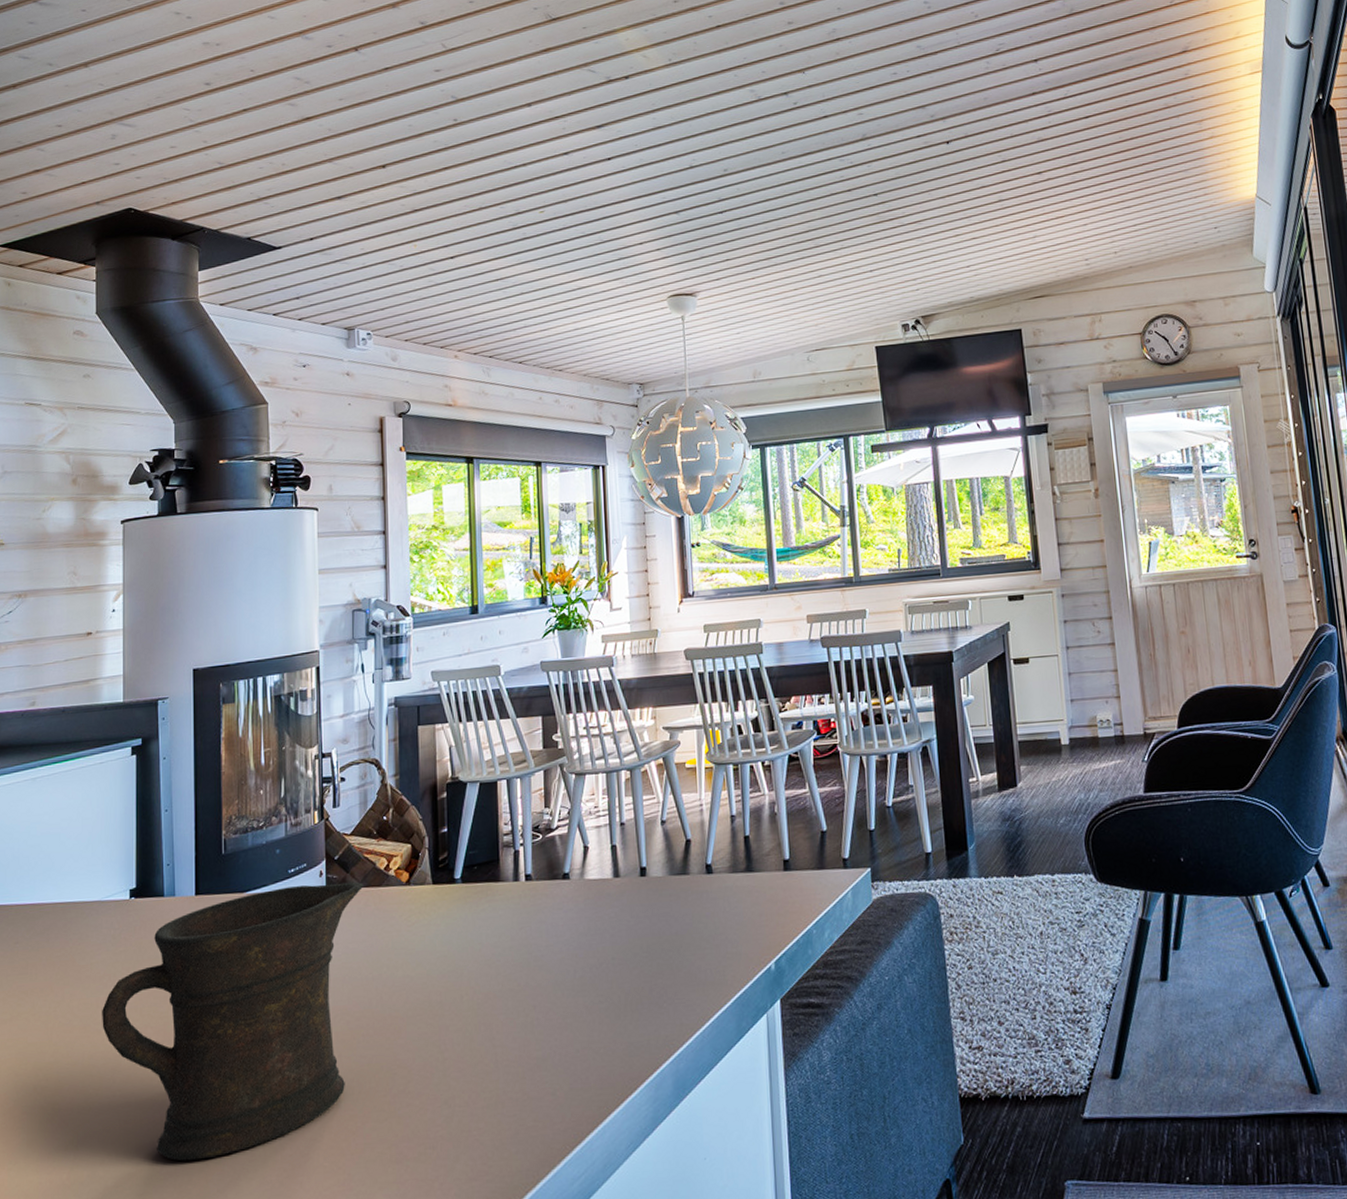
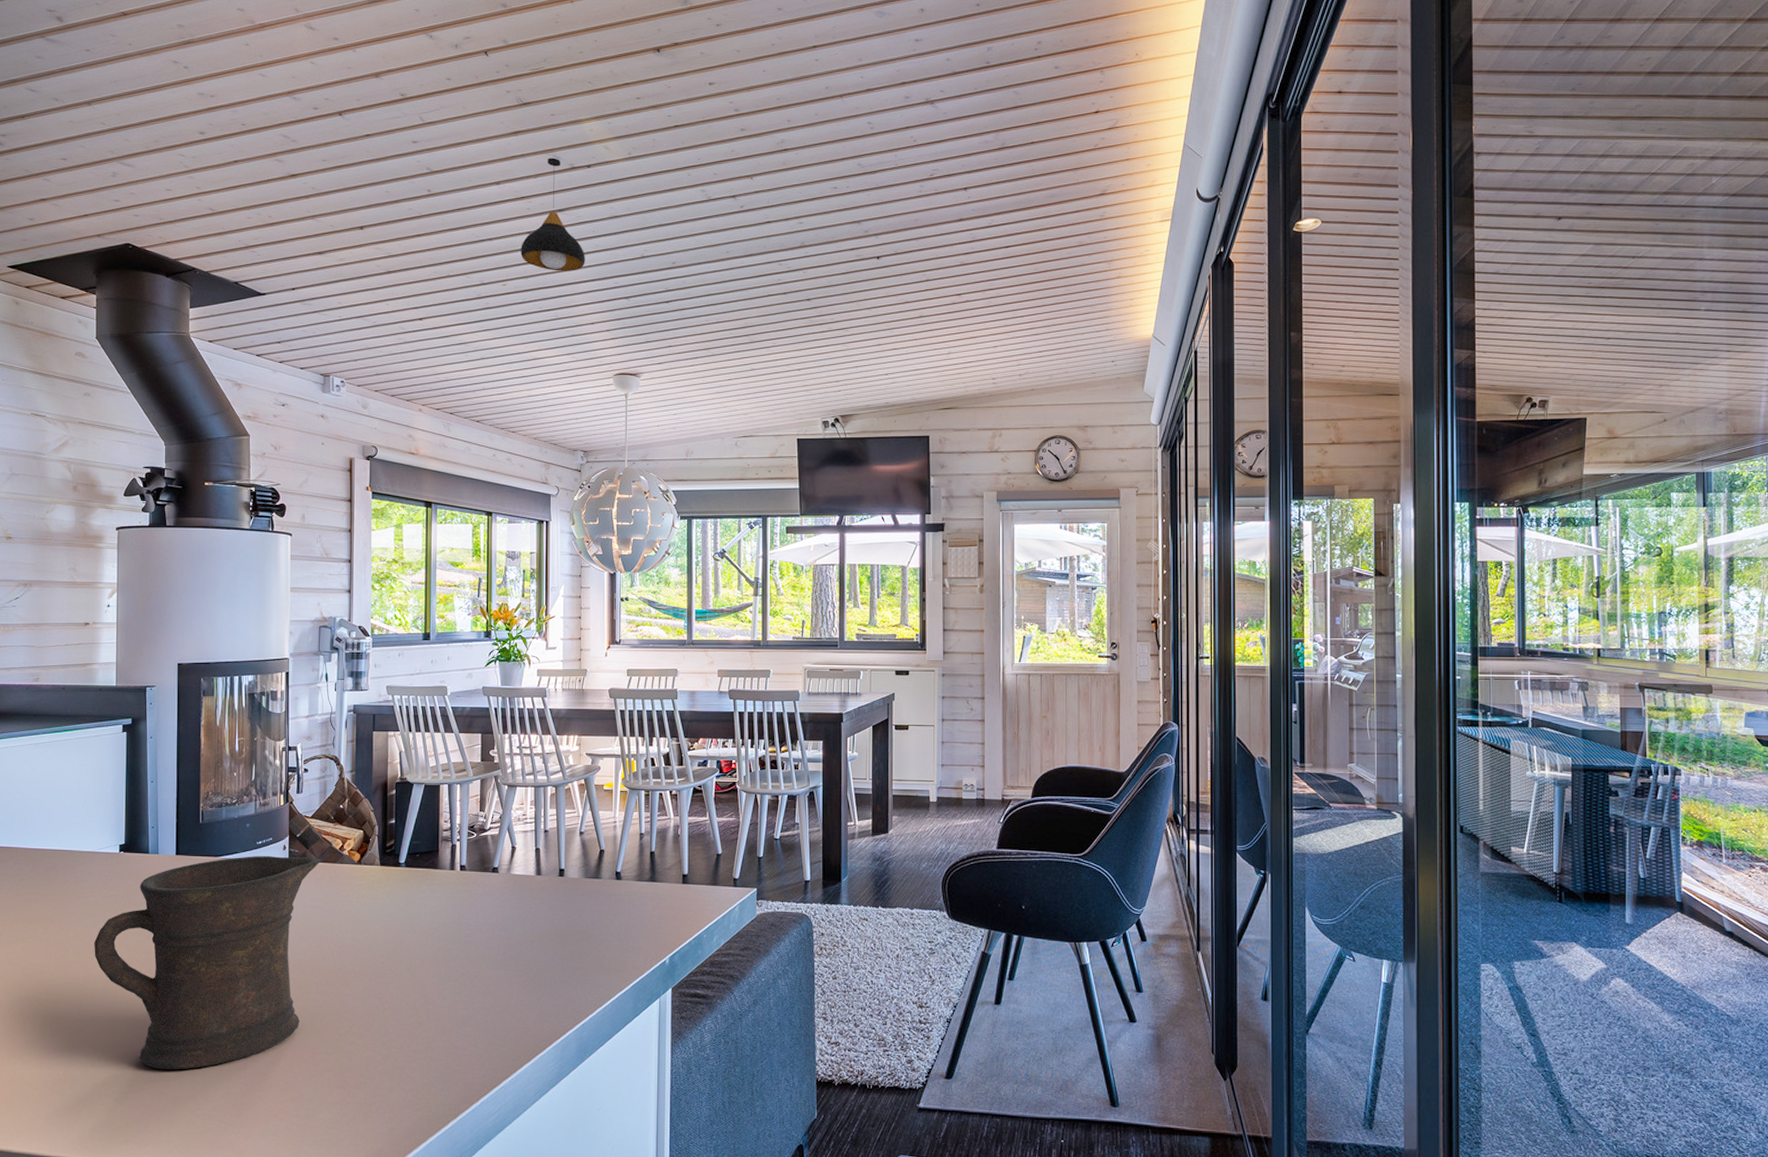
pendant light: none [558,72,629,192] -> present [521,158,585,271]

